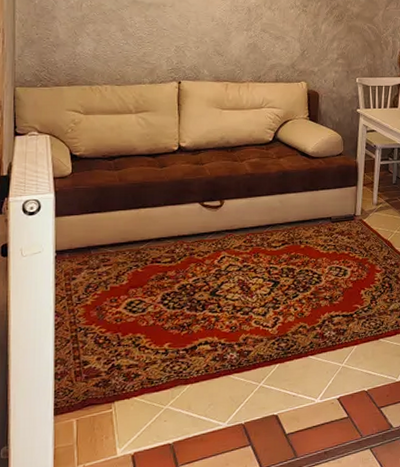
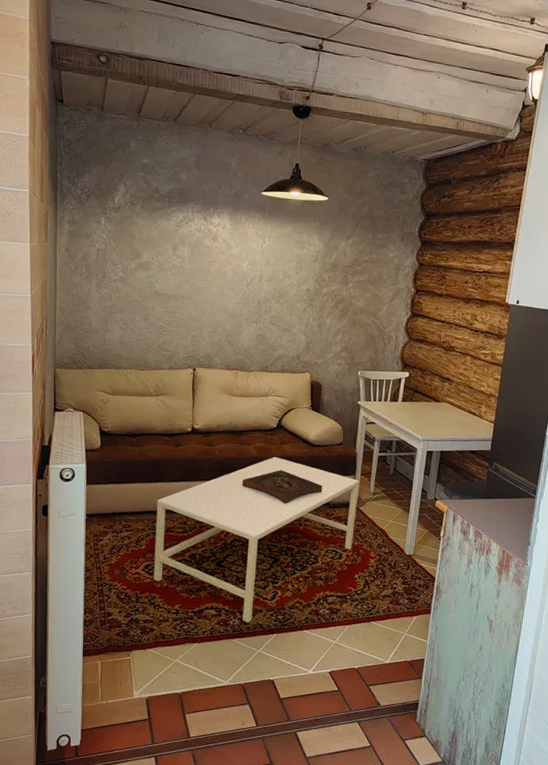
coffee table: none [138,171,362,355] -> present [153,456,360,623]
wooden tray: none [237,186,324,222] -> present [242,470,323,504]

